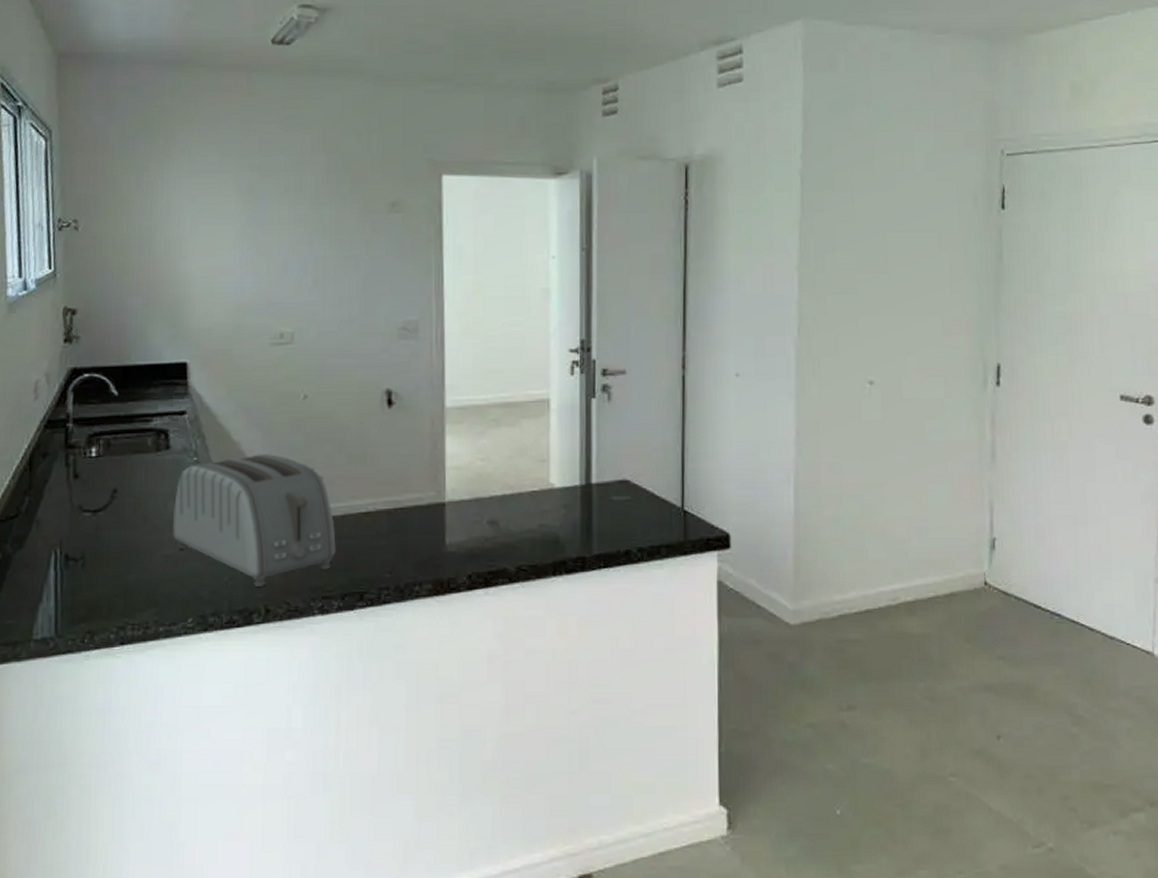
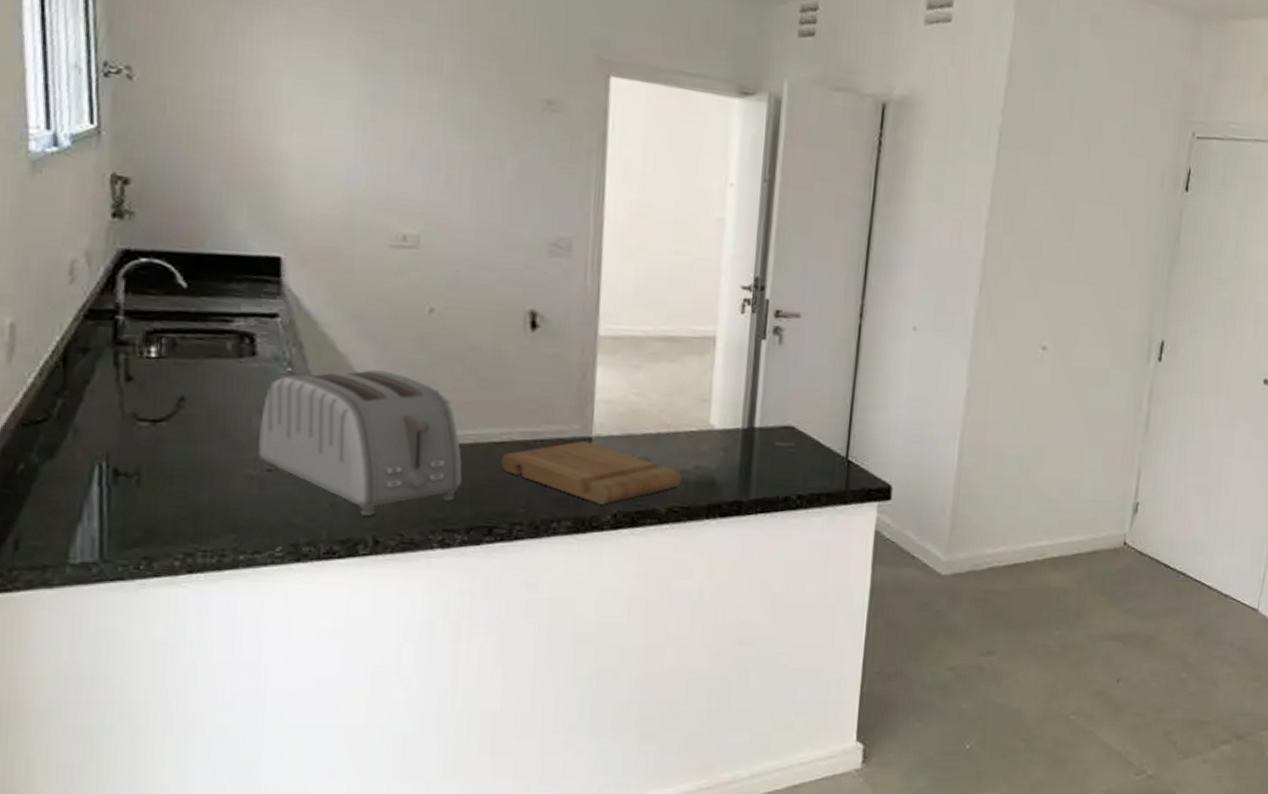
cutting board: none [368,507,529,566] -> present [501,441,683,505]

